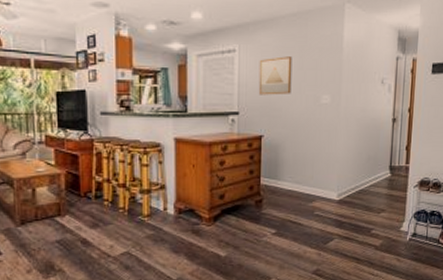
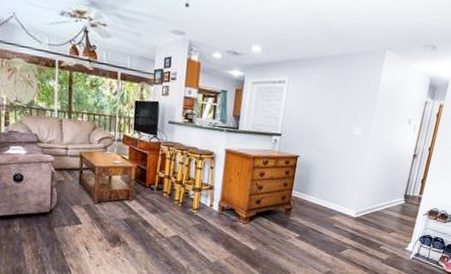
wall art: present [258,56,293,95] -> none [300,91,333,124]

